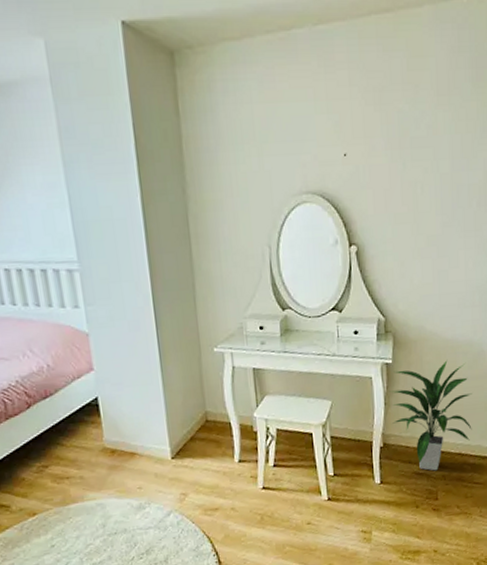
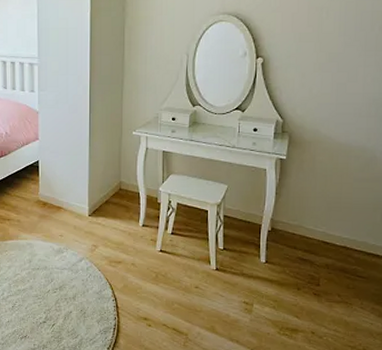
indoor plant: present [389,360,472,471] -> none [281,161,362,259]

